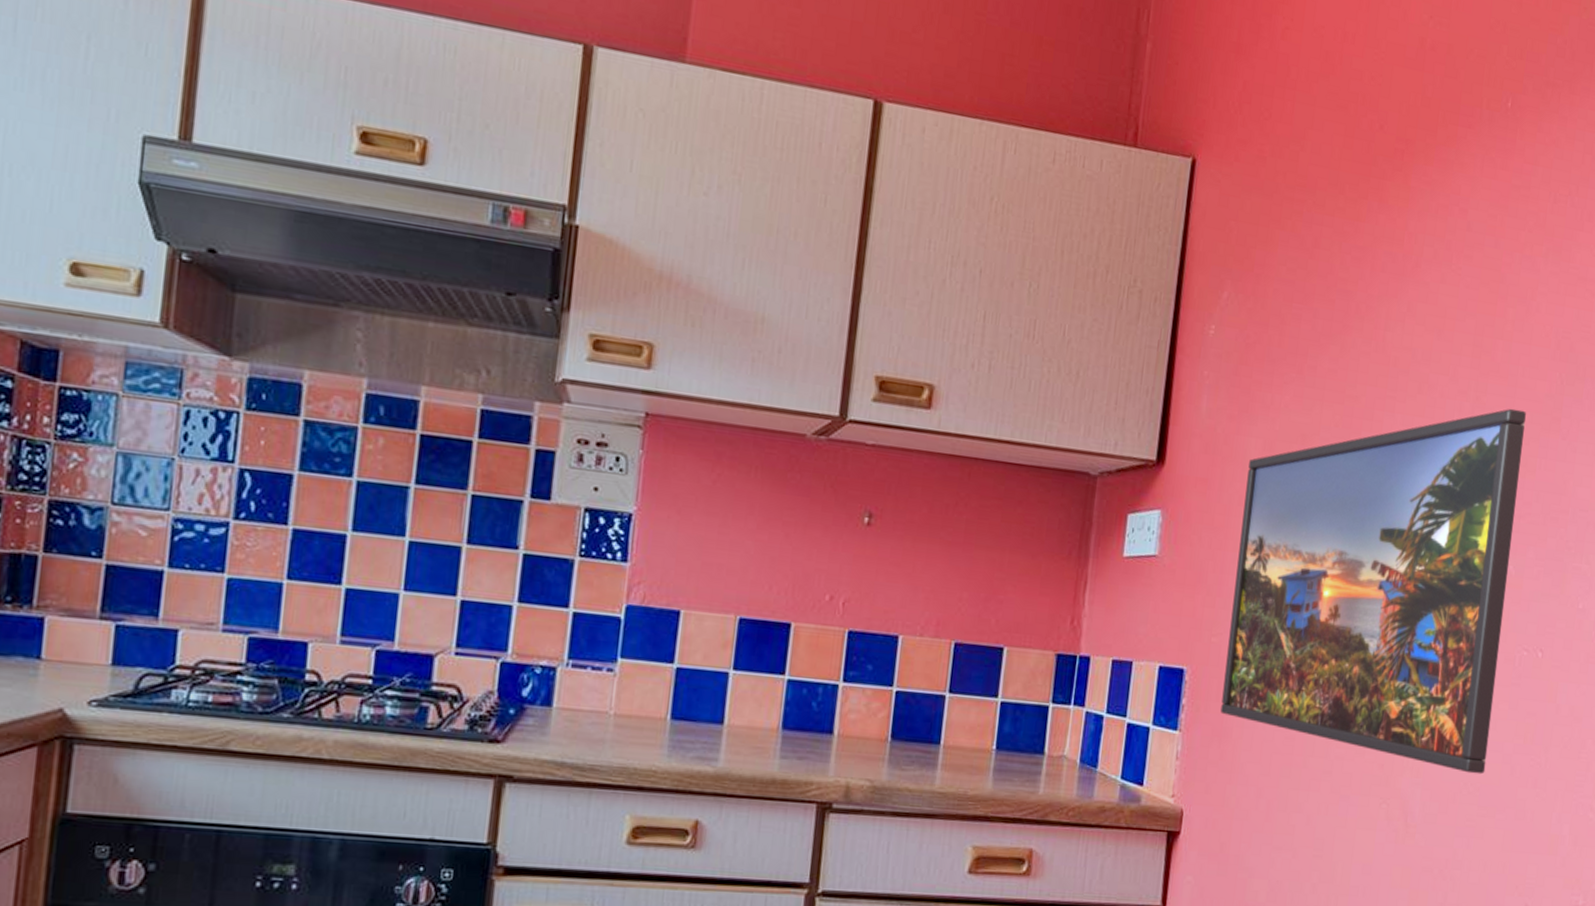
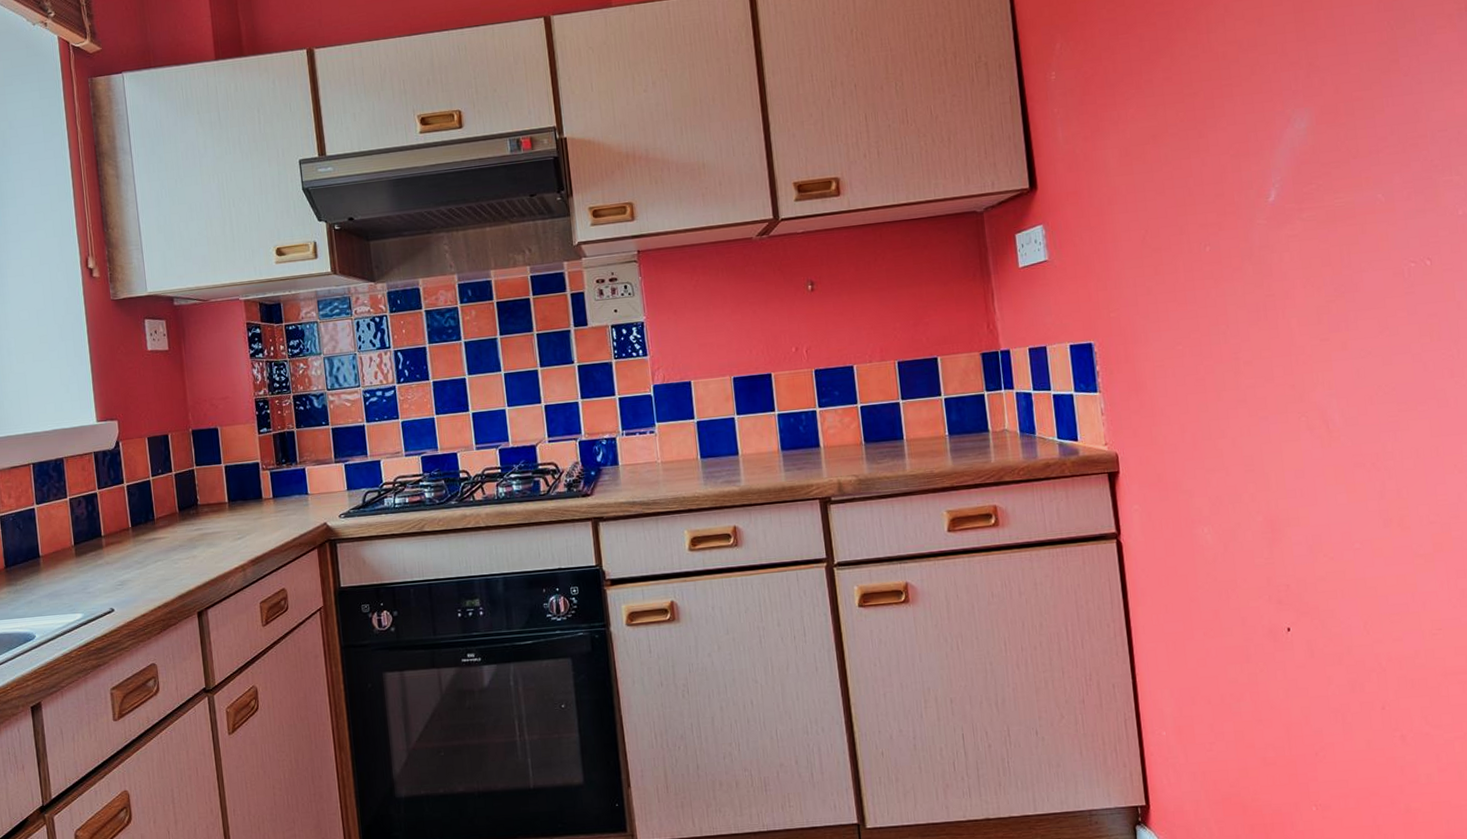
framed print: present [1220,408,1526,775] -> none [1110,62,1397,377]

